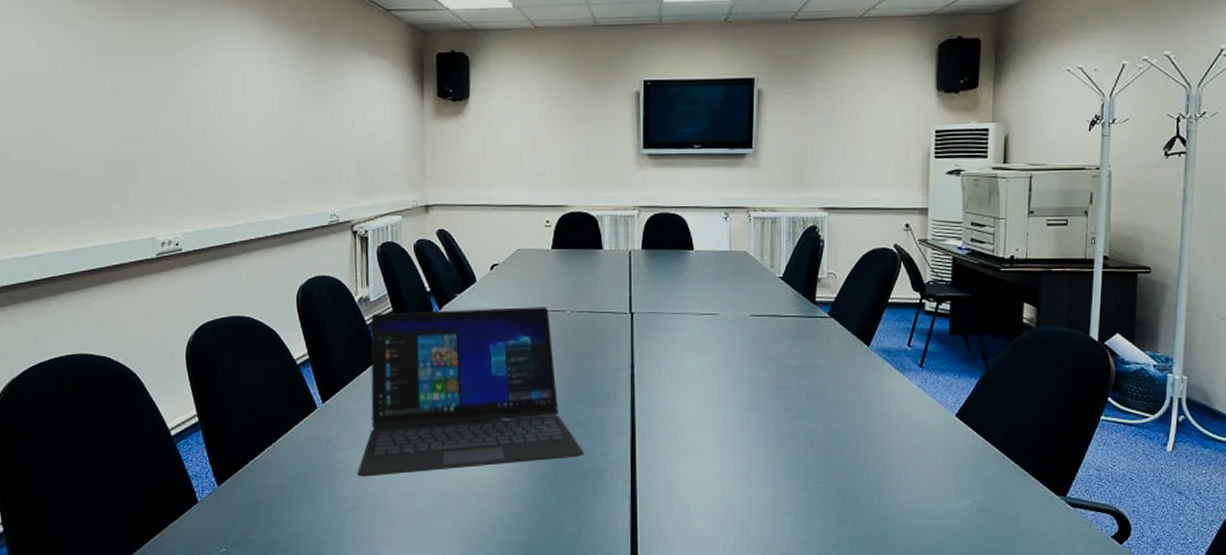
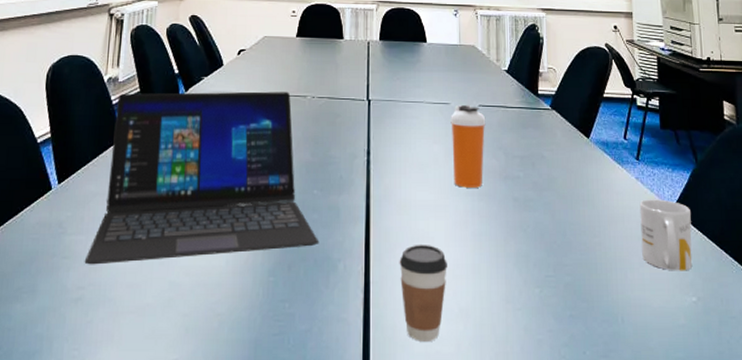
coffee cup: none [665,453,715,542] -> present [399,244,447,341]
shaker bottle: none [719,314,757,399] -> present [450,104,486,188]
mug: none [918,406,974,476] -> present [639,199,693,271]

